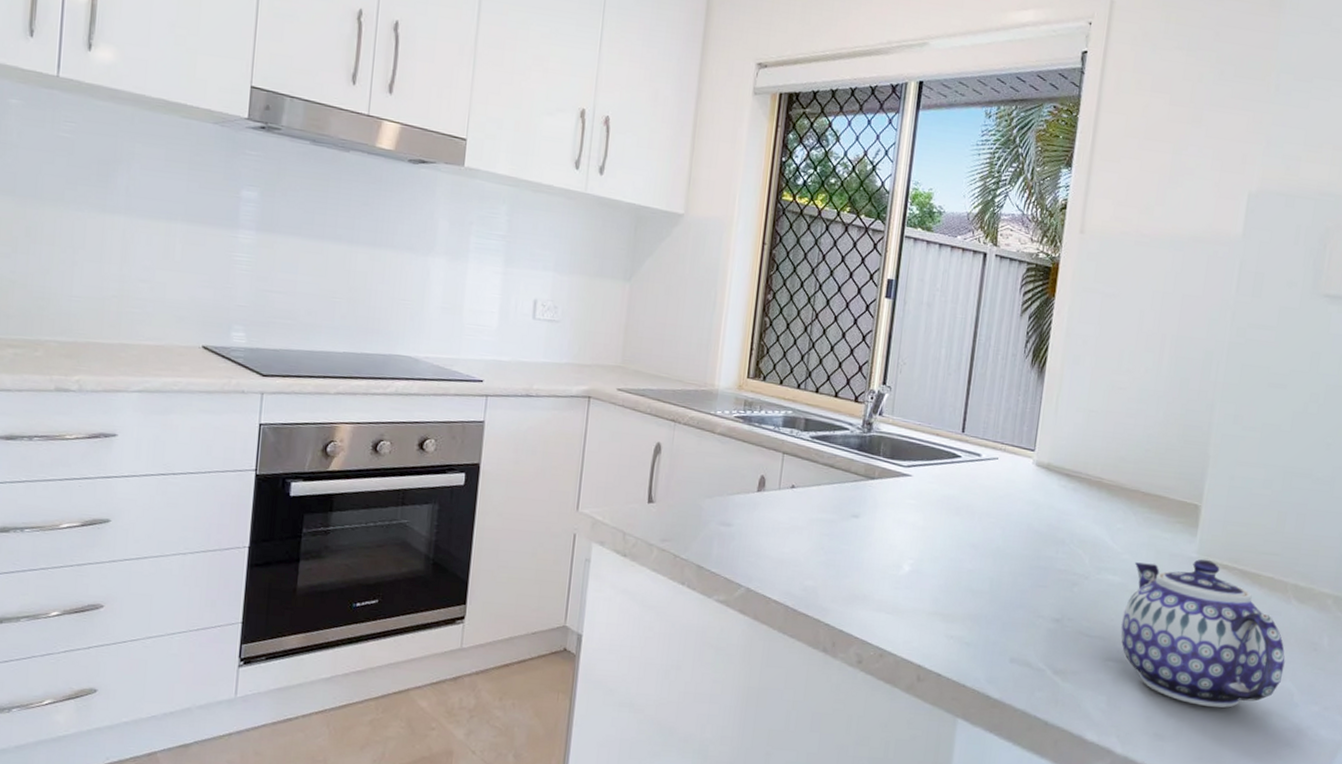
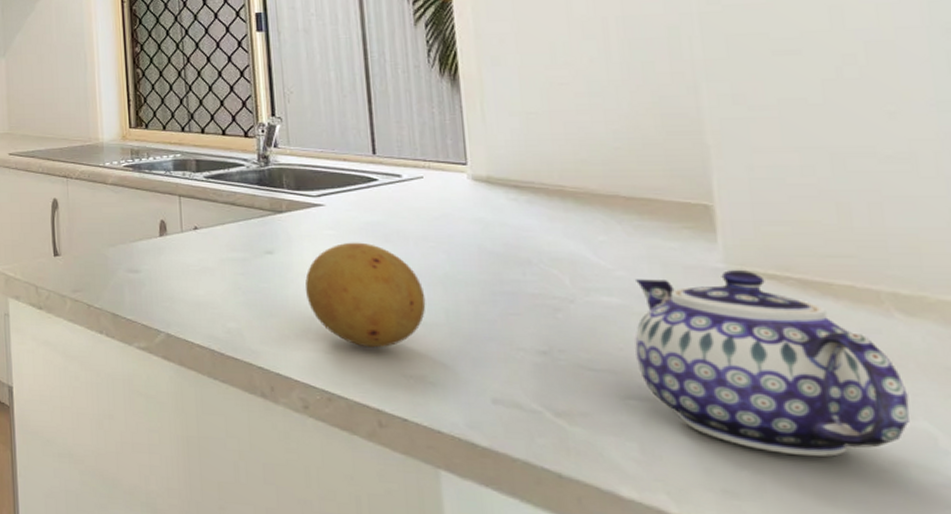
fruit: none [879,512,978,611] -> present [305,242,426,348]

